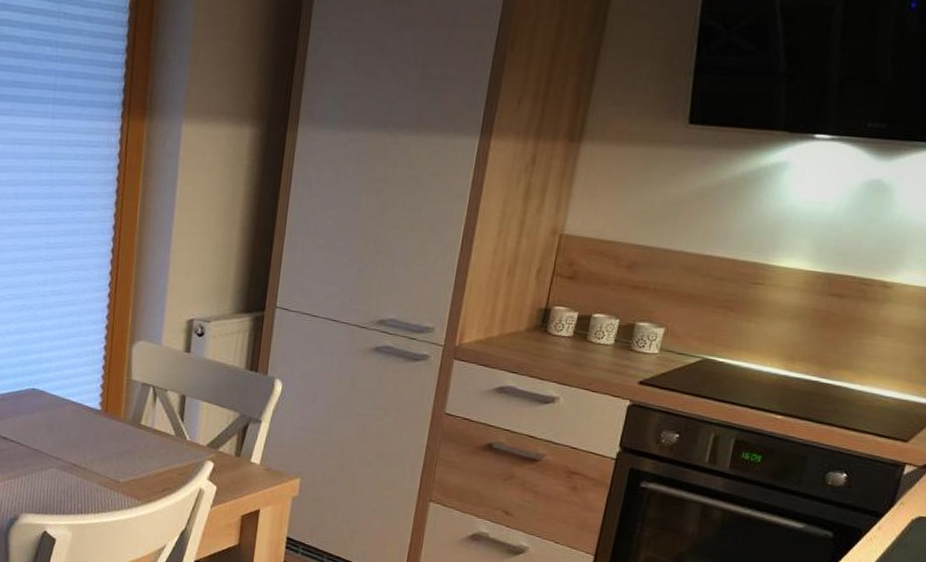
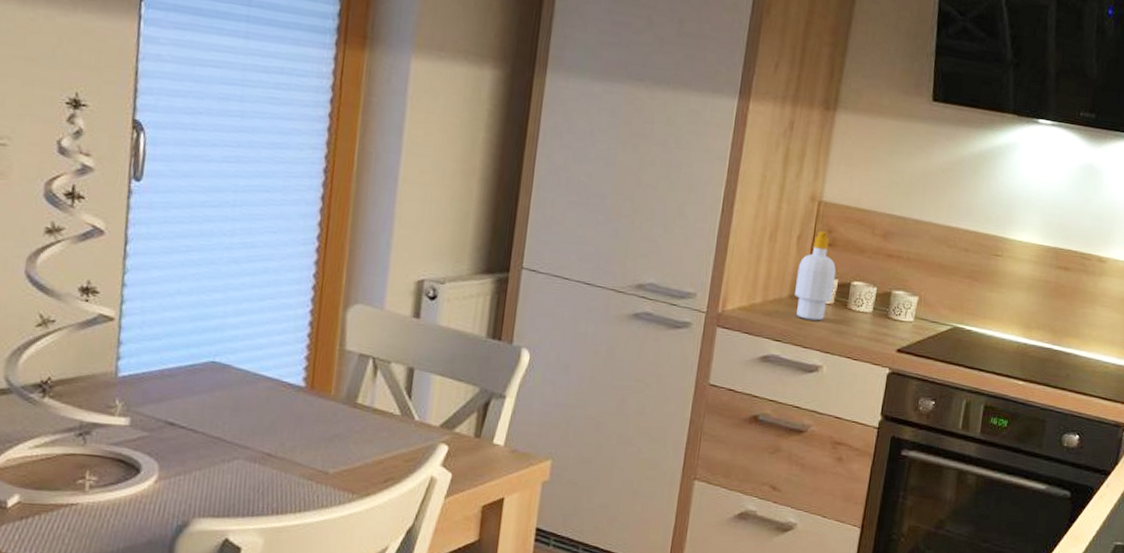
soap bottle: none [532,264,577,353] -> present [794,230,836,321]

